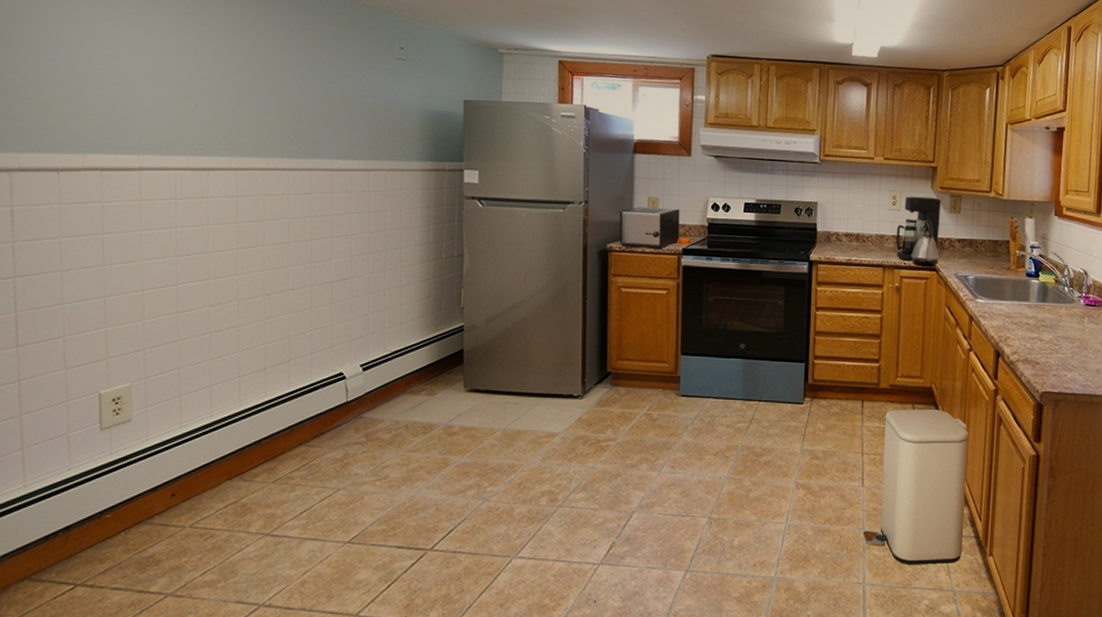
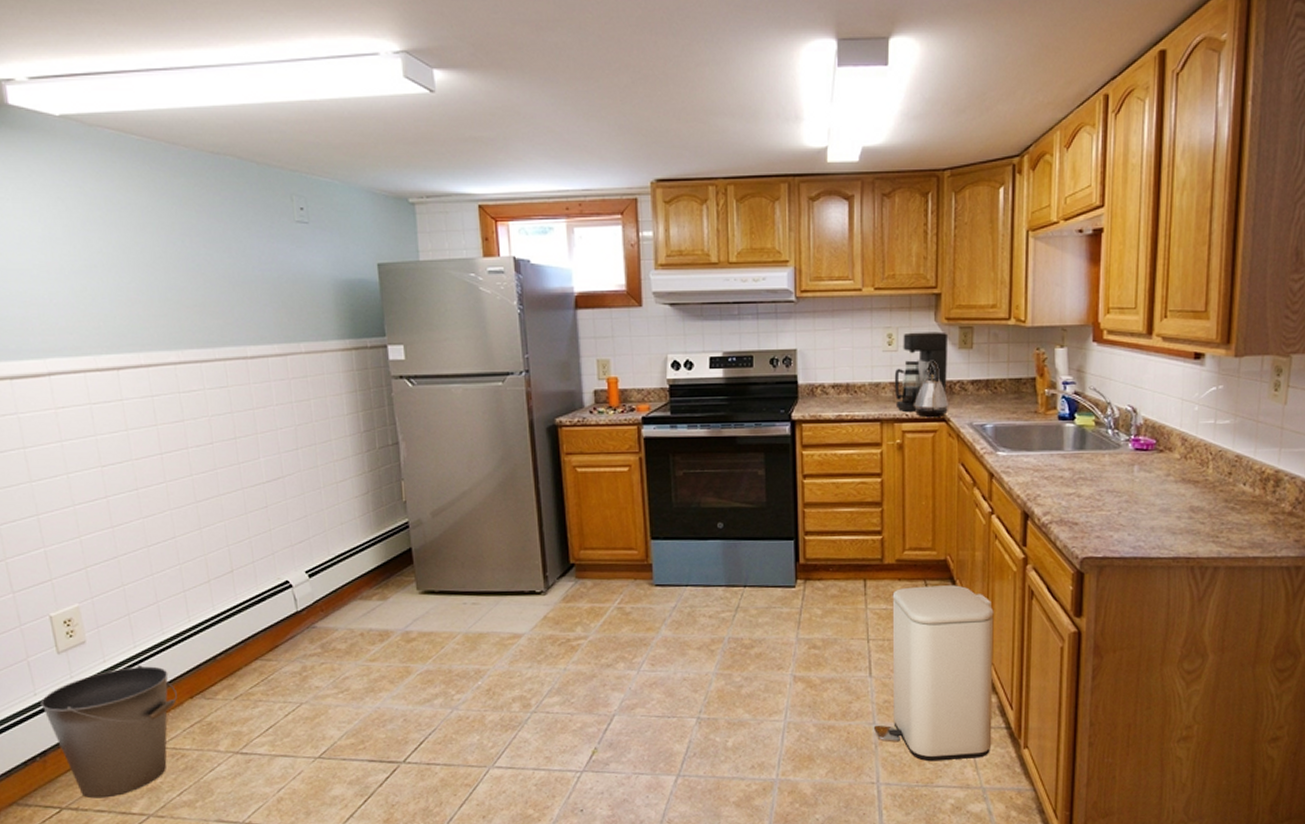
bucket: none [73,444,216,576] -> present [40,664,177,799]
toaster: present [619,206,680,249] -> none [567,370,638,421]

